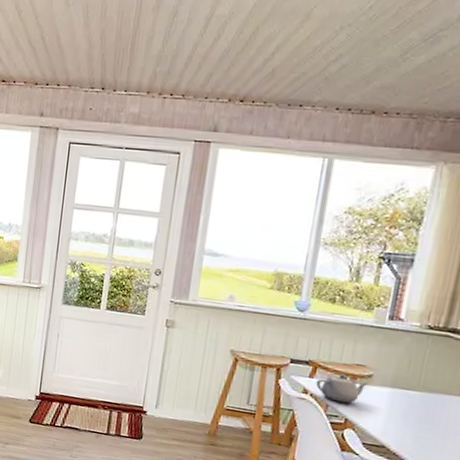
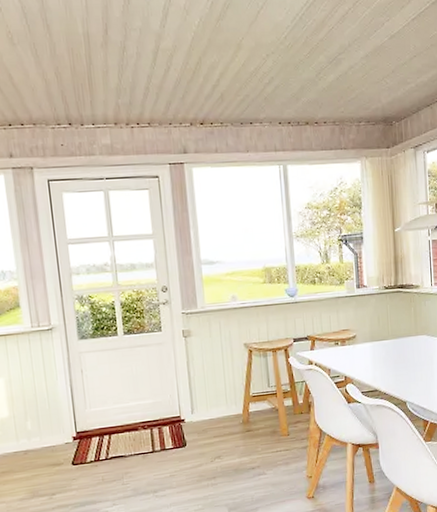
teapot: present [316,374,369,404] -> none [317,340,355,365]

